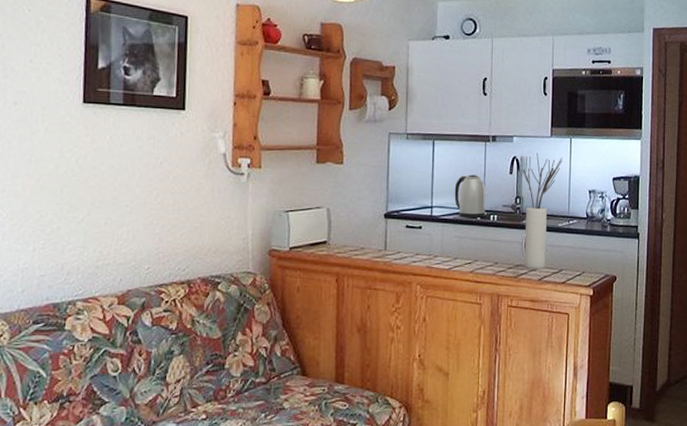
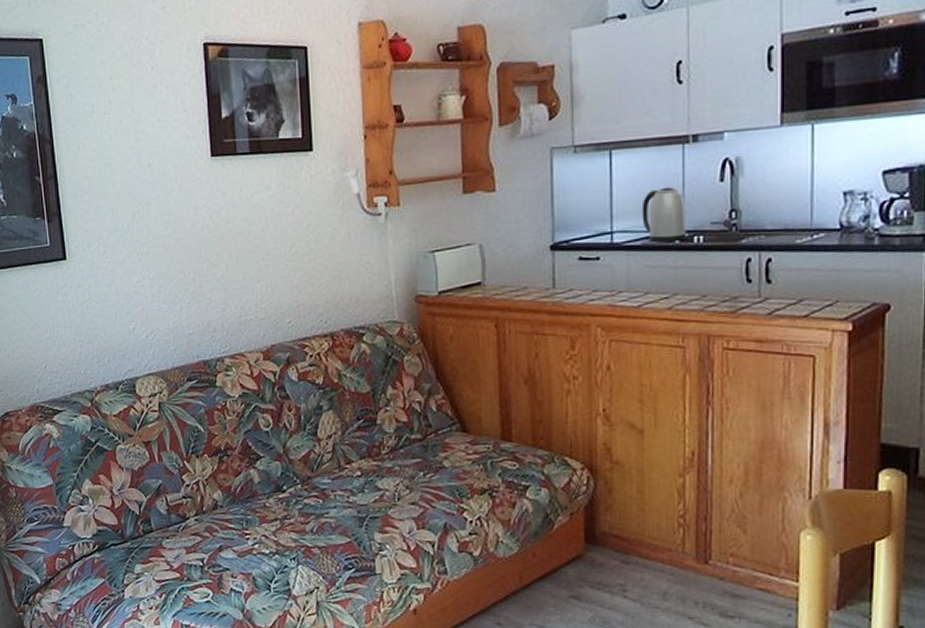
vase: present [521,152,562,270] -> none [737,149,800,302]

